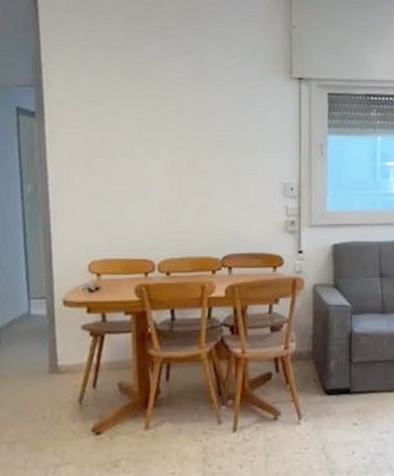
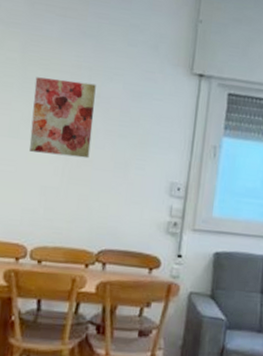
wall art: none [142,97,203,170] -> present [29,77,96,159]

